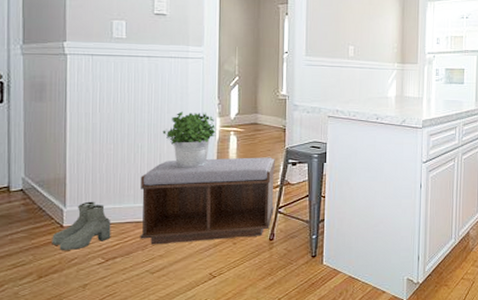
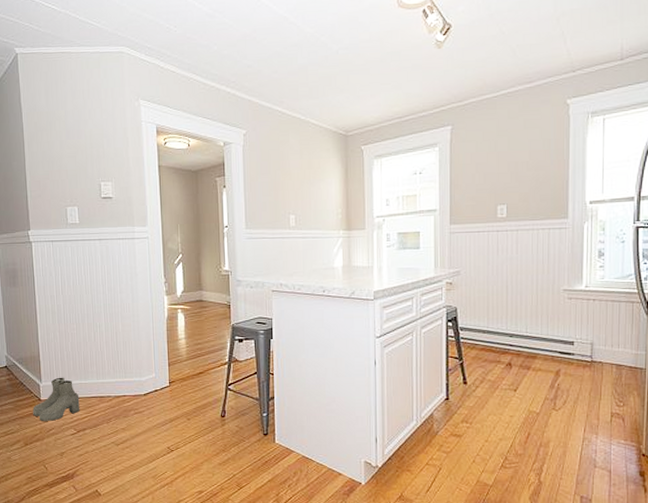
bench: present [140,157,275,245] -> none [100,334,225,419]
potted plant: present [162,111,216,168] -> none [117,291,165,346]

